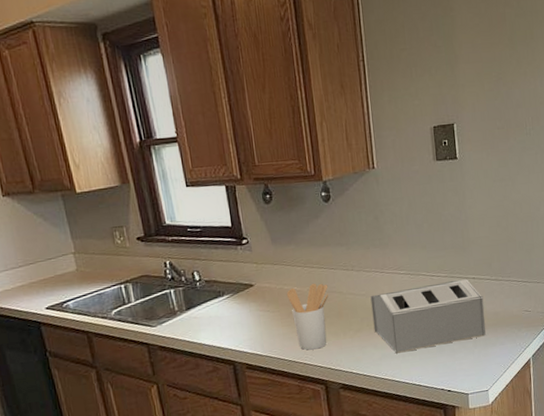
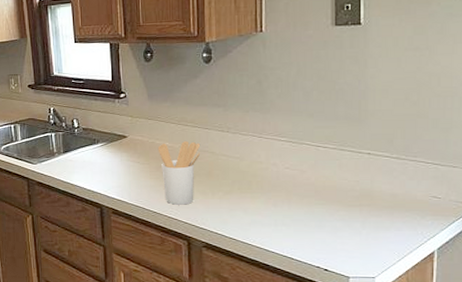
toaster: present [370,279,486,354] -> none [245,154,379,222]

